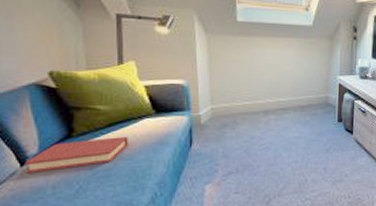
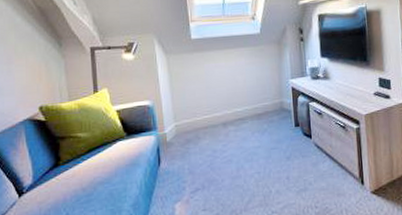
hardback book: present [25,136,128,173] -> none [22,160,105,203]

